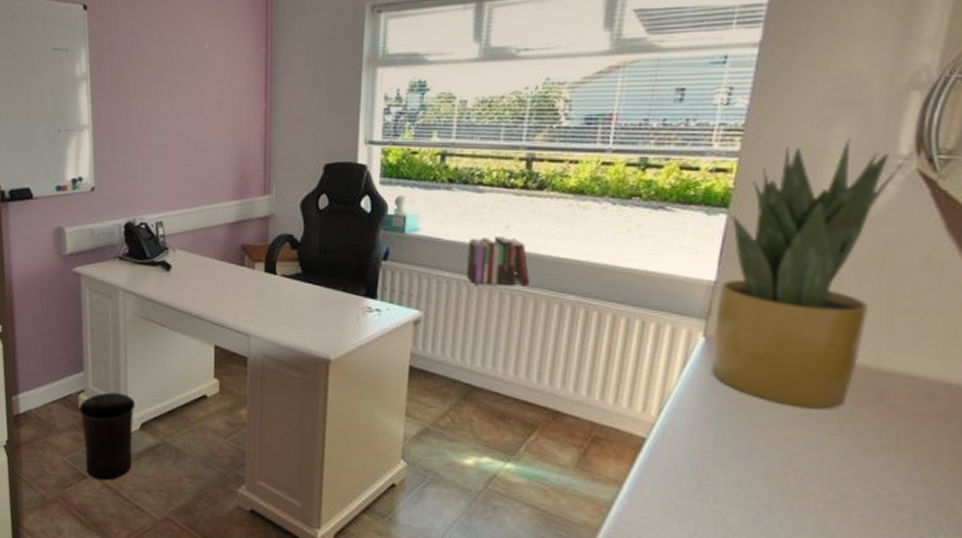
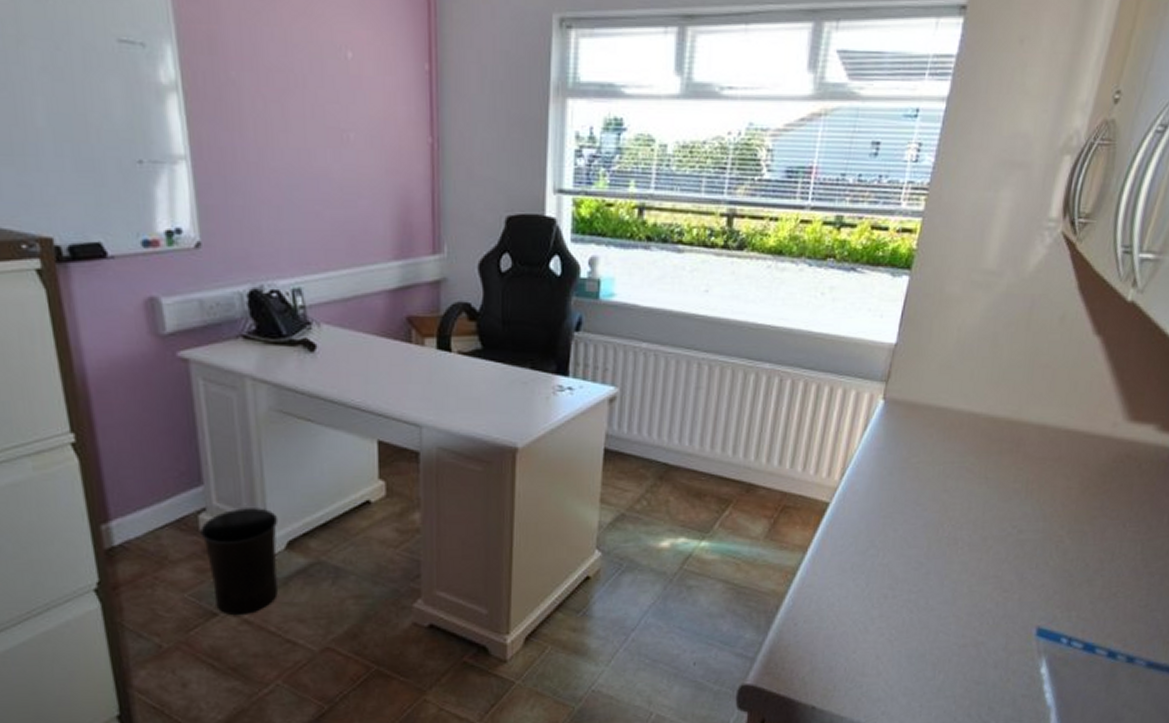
books: present [466,237,529,286] -> none [664,302,727,356]
planter: present [712,138,912,409] -> none [888,200,1060,461]

